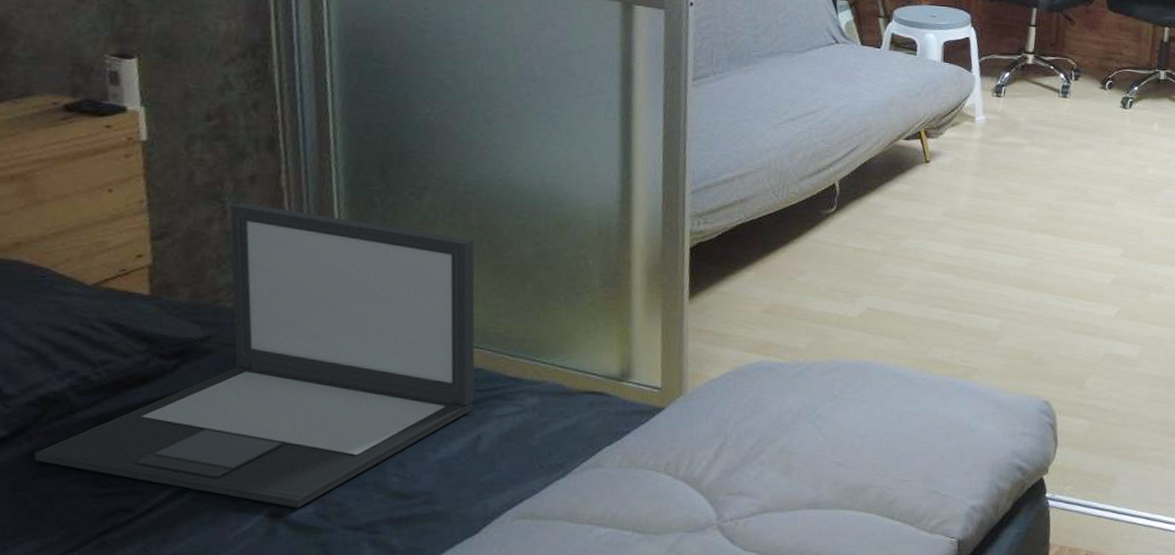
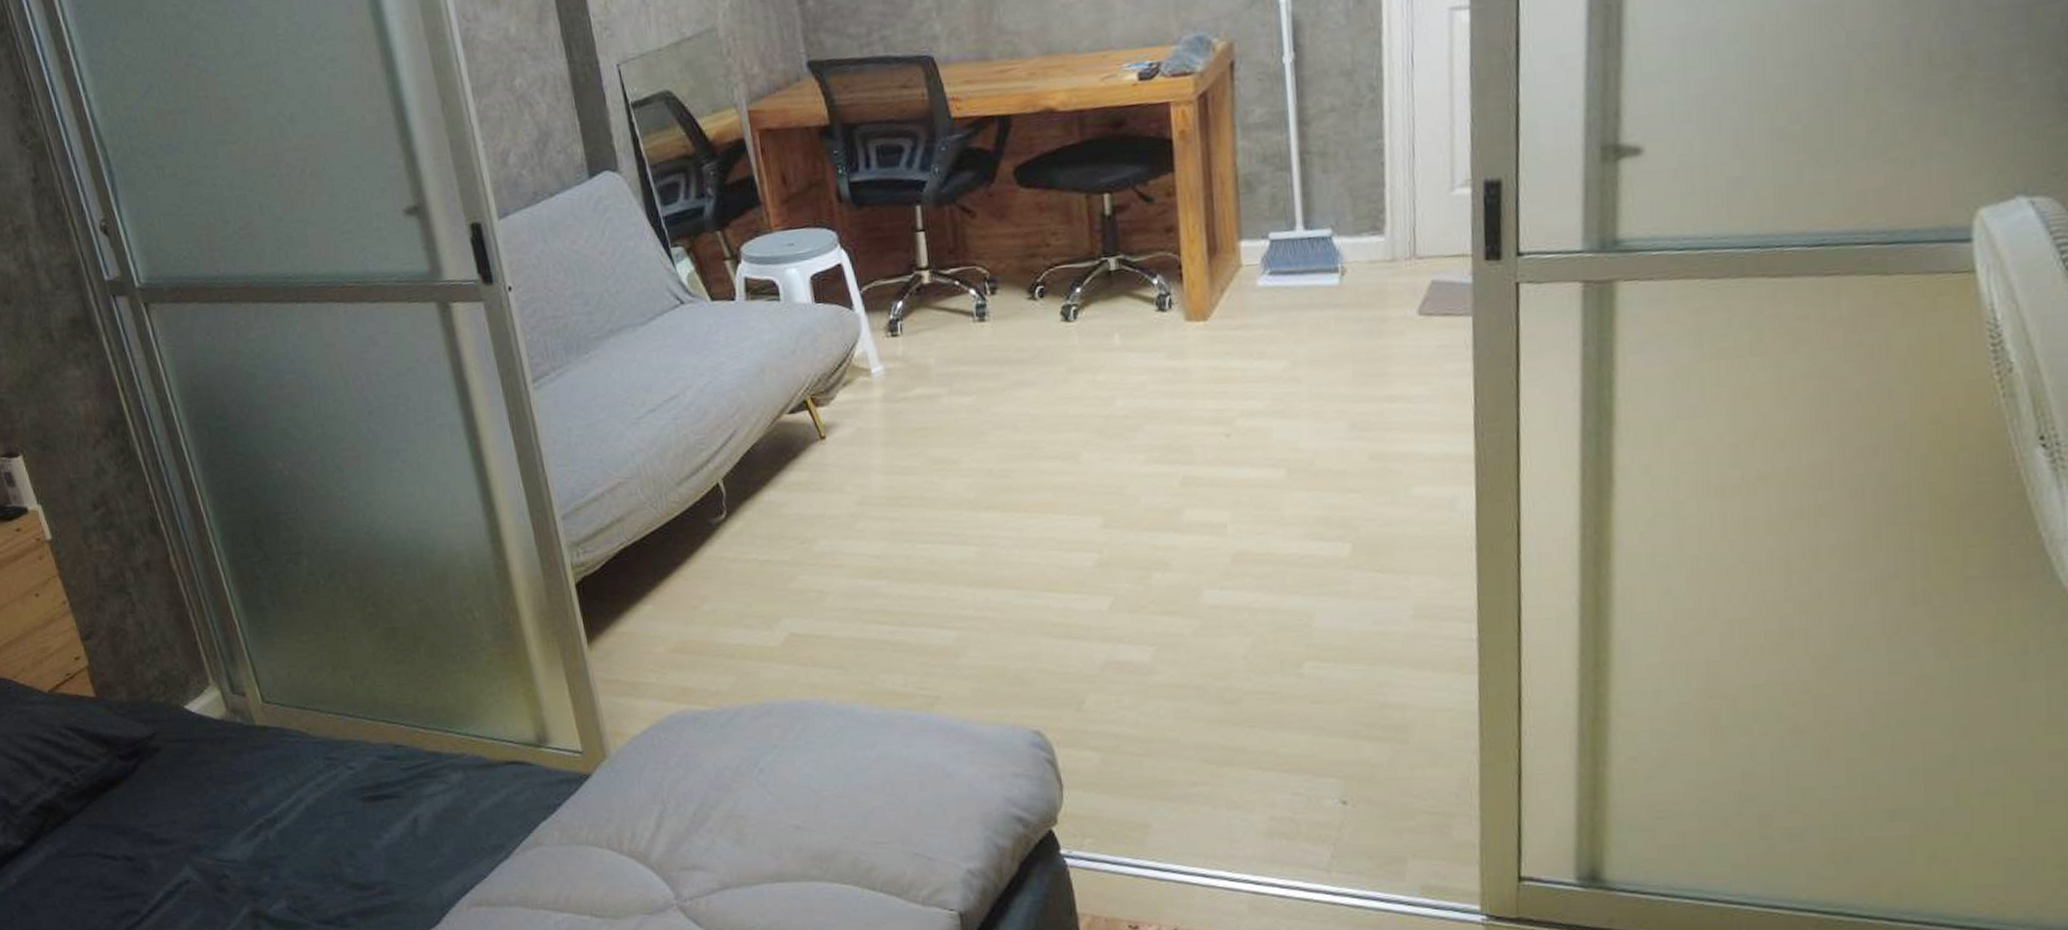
laptop: present [34,202,475,508] -> none [48,591,402,904]

